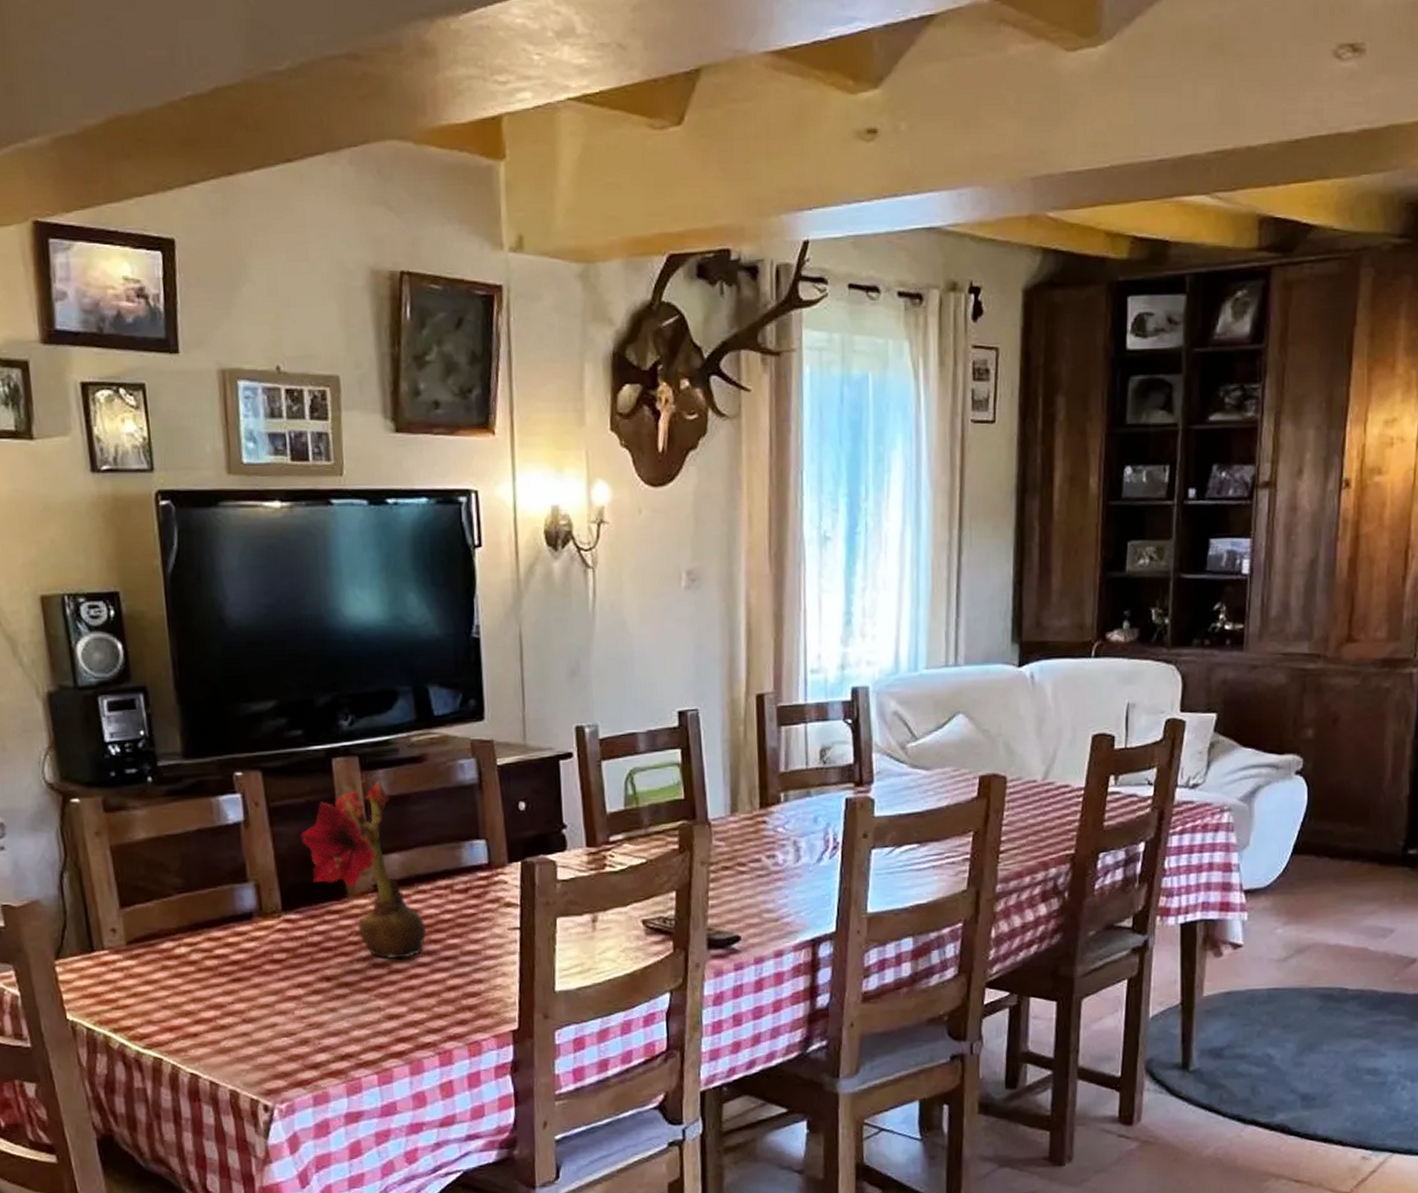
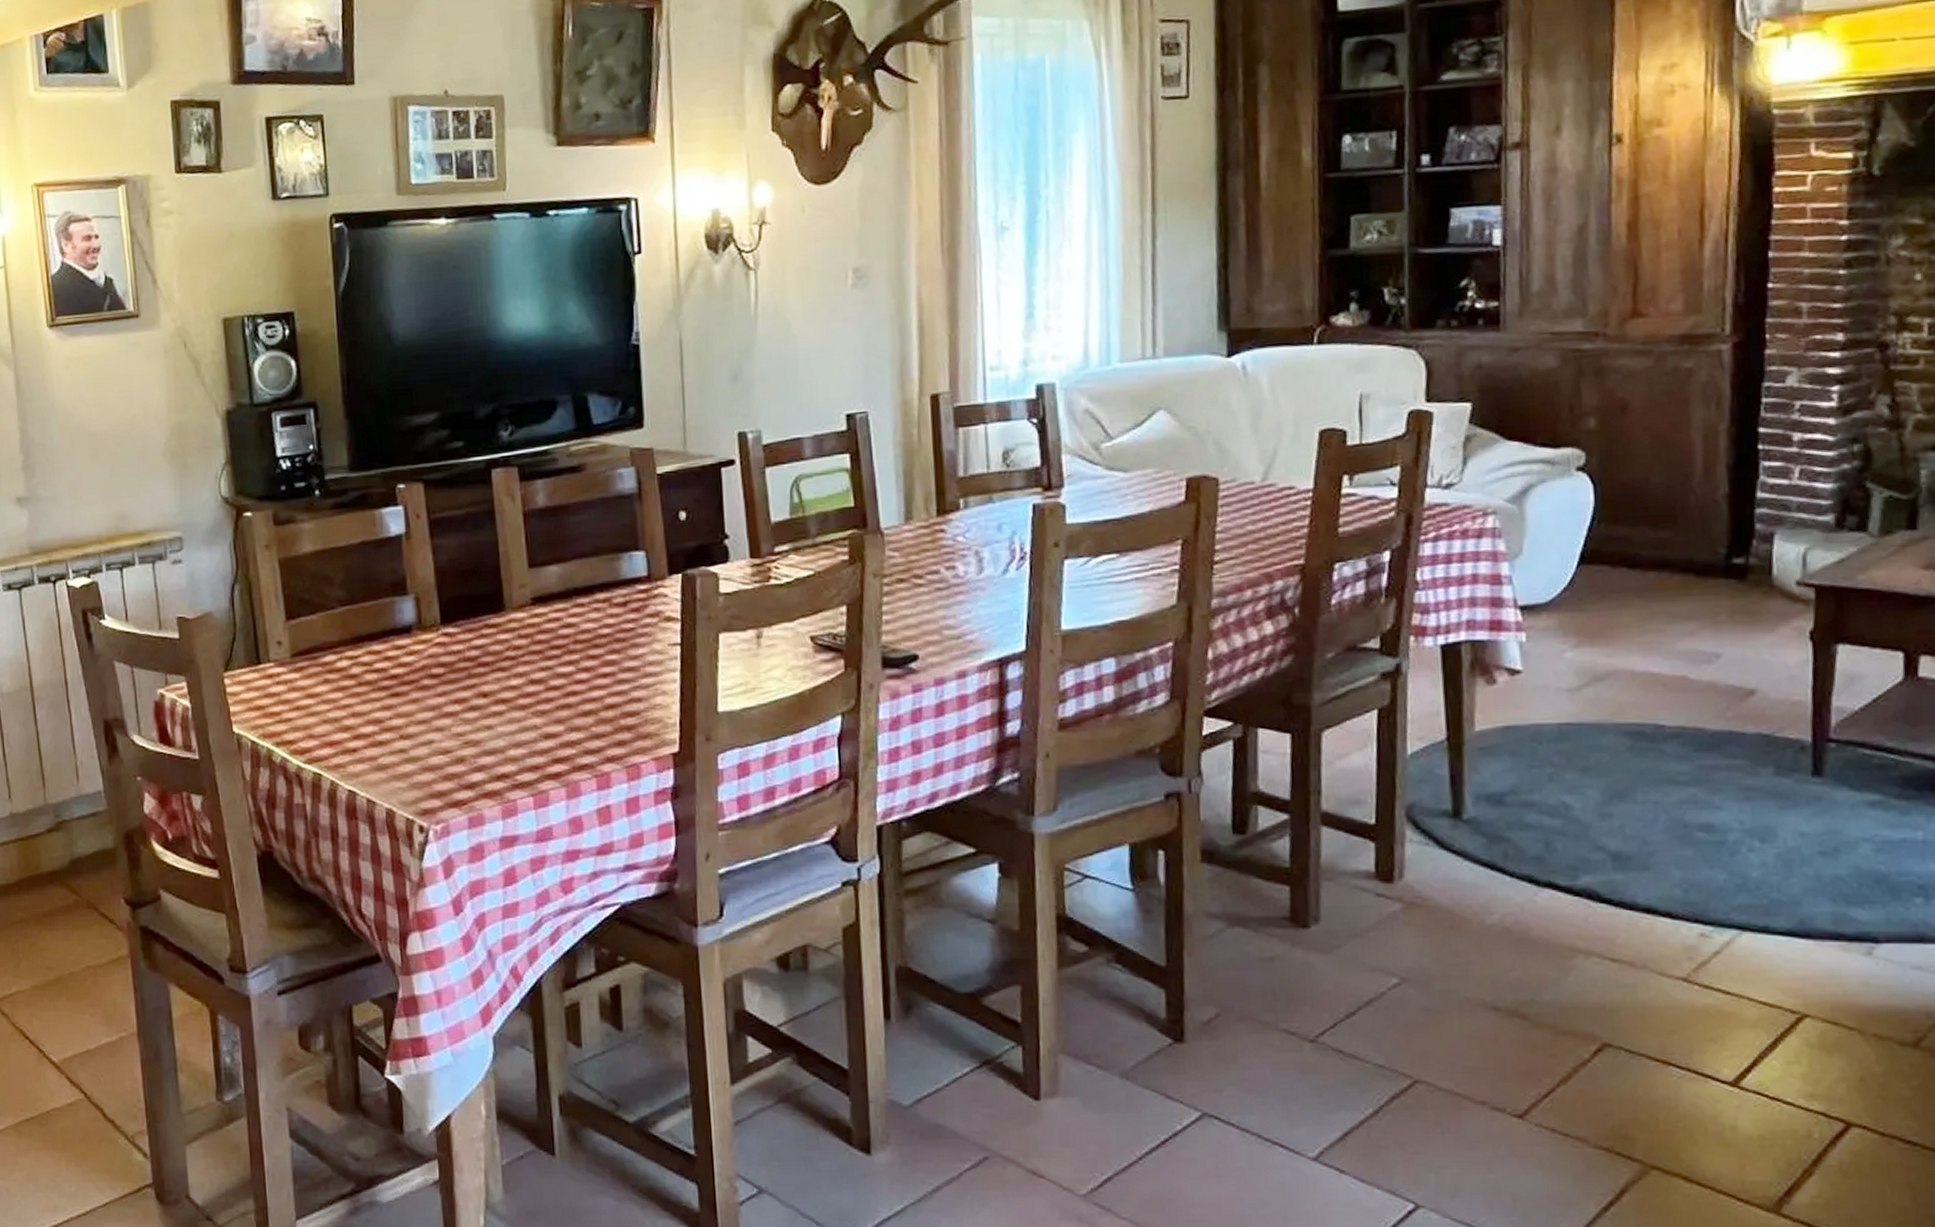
flower: present [301,781,427,959] -> none [460,491,585,675]

